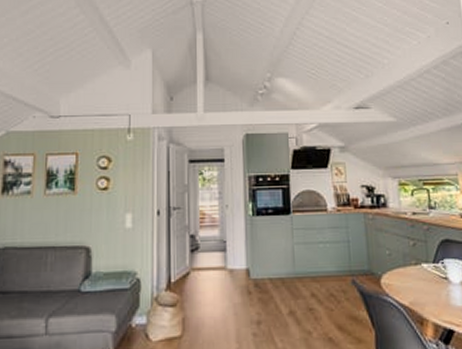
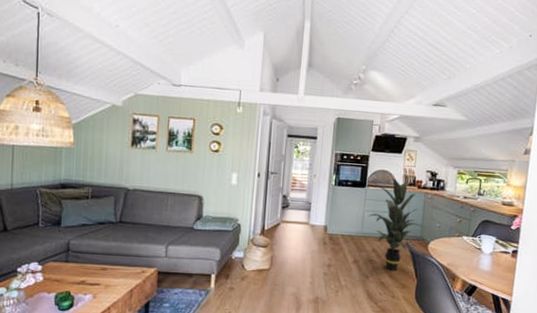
indoor plant: none [299,199,371,321] -> present [368,178,424,271]

